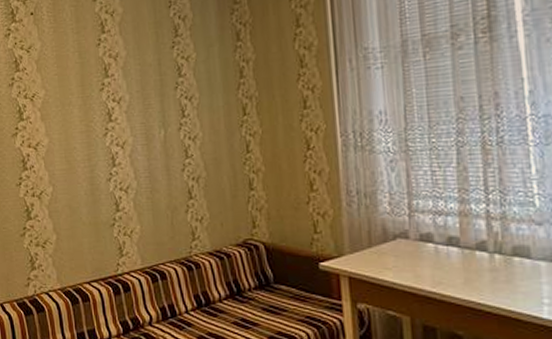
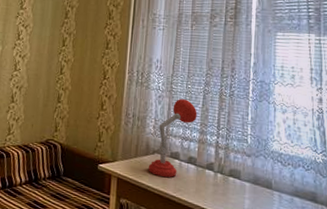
desk lamp: none [389,158,452,269] -> present [148,98,197,178]

